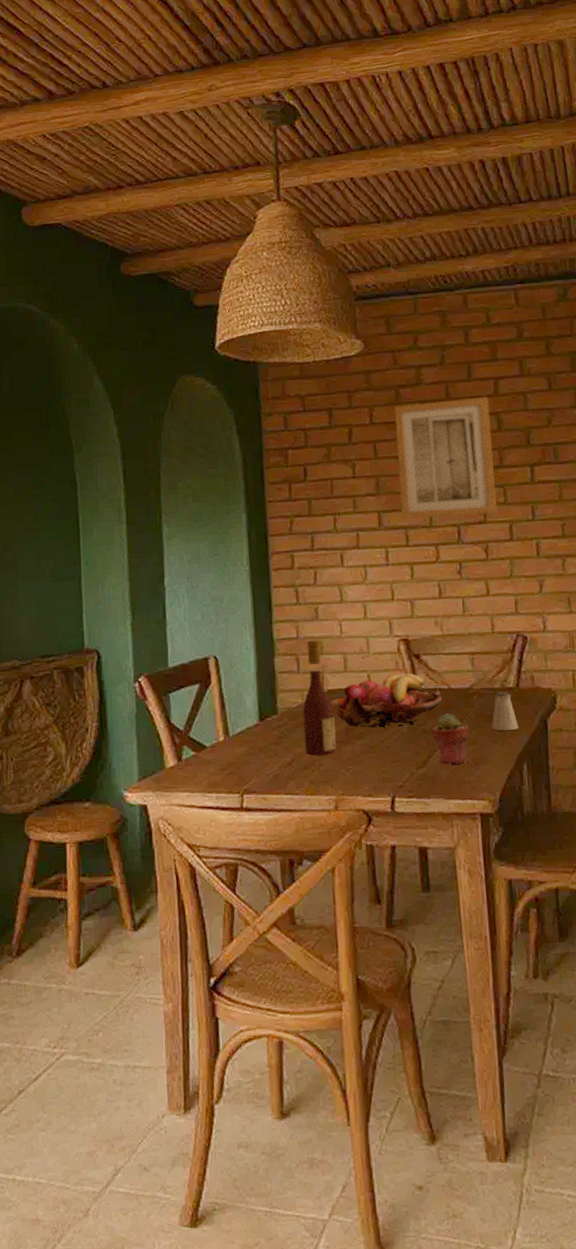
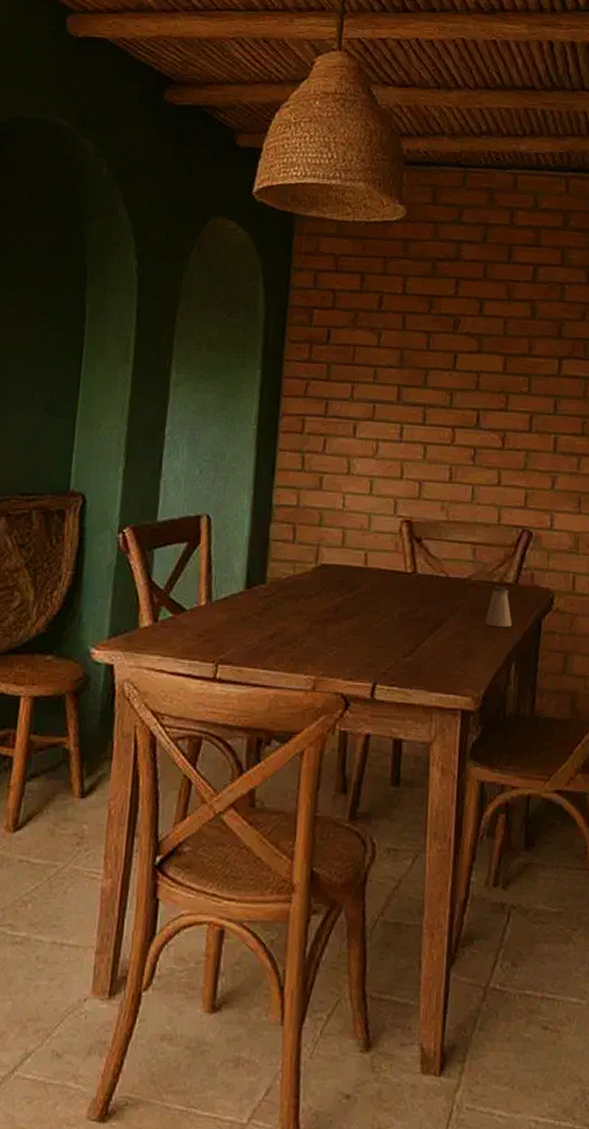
wine bottle: present [302,640,336,757] -> none [289,510,325,633]
fruit basket: present [330,673,442,728] -> none [322,555,438,610]
wall art: present [395,396,498,519] -> none [422,279,526,403]
potted succulent: present [431,713,470,765] -> none [422,602,462,657]

